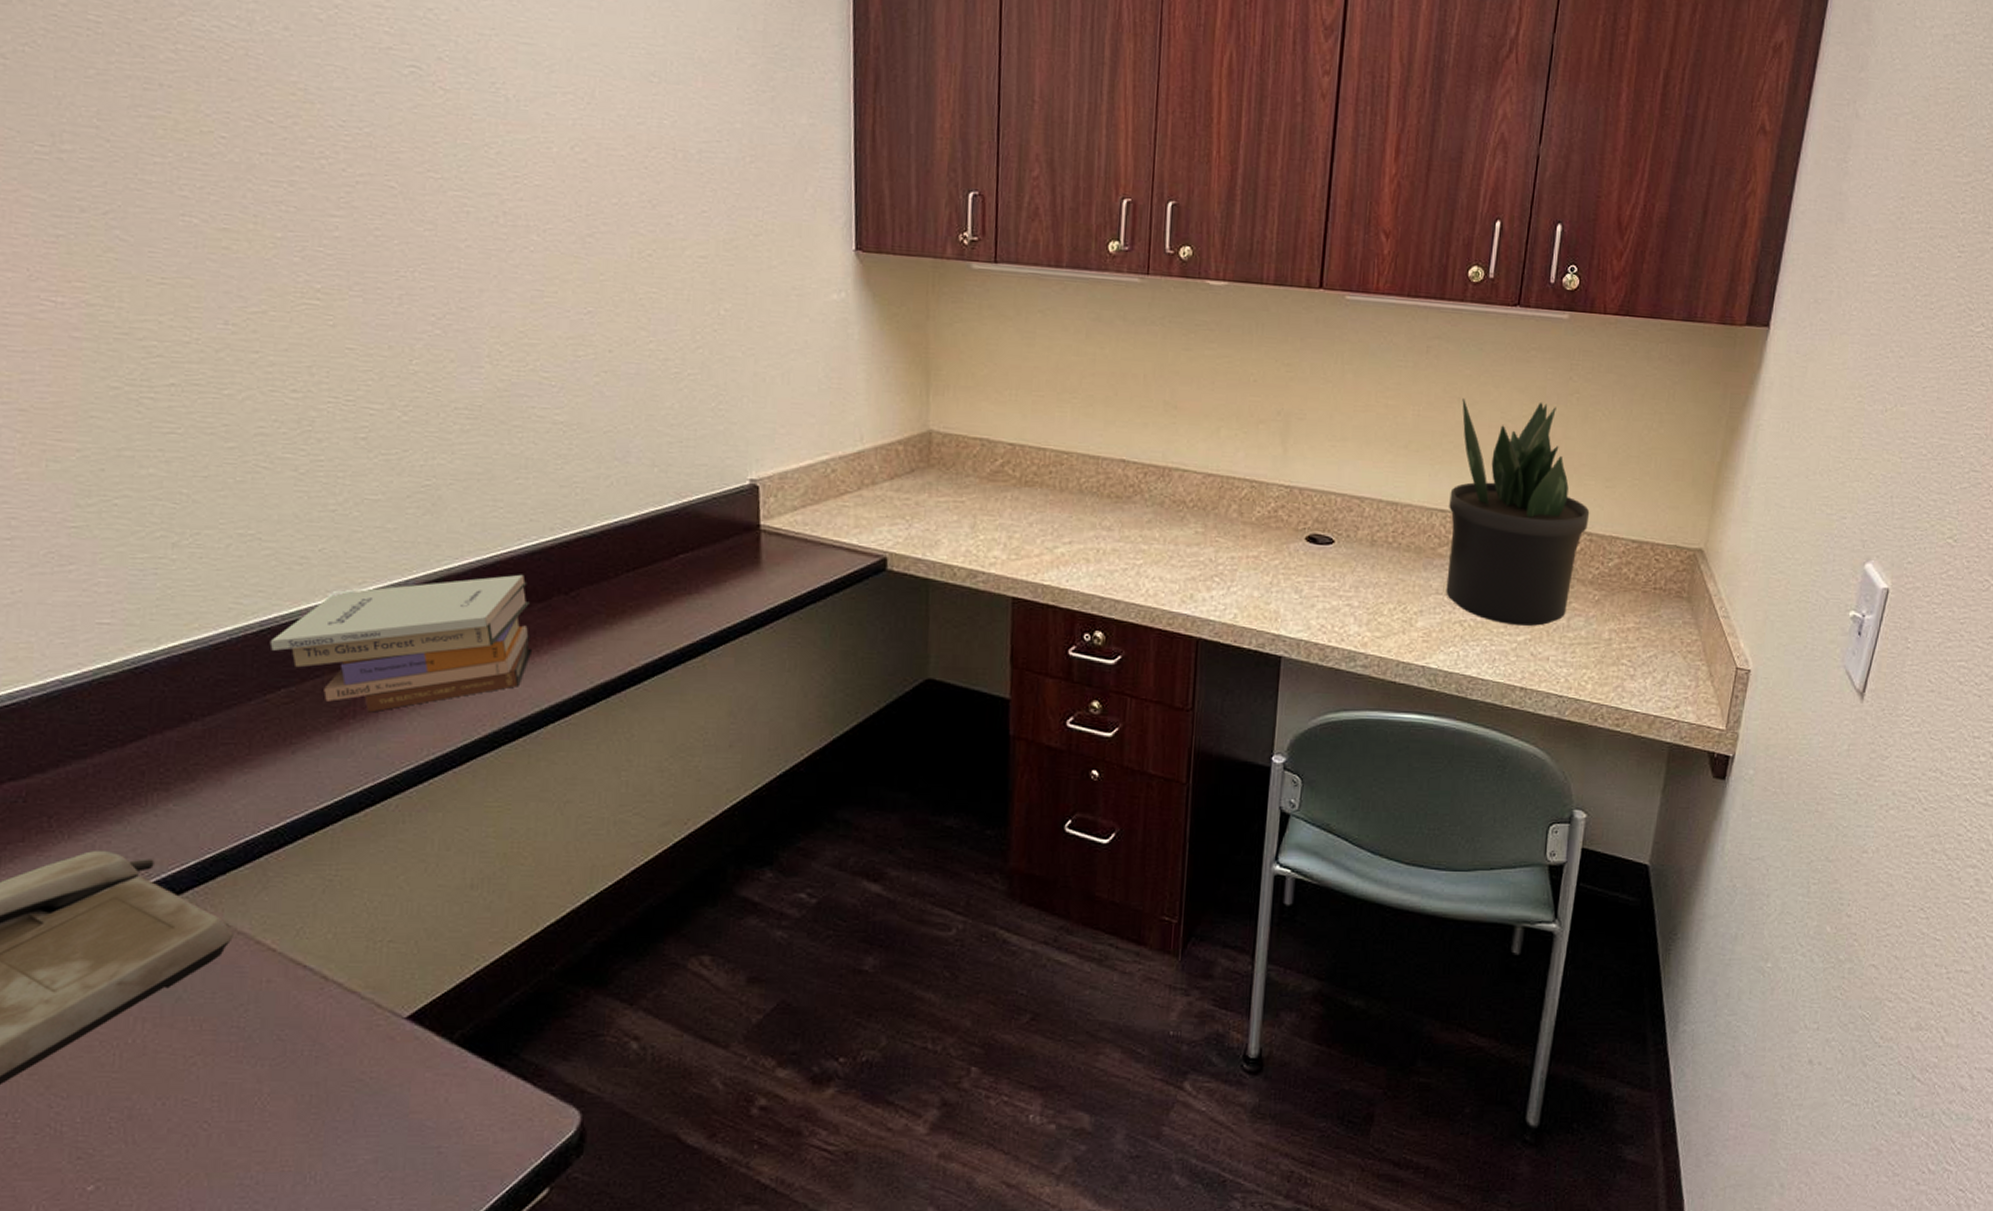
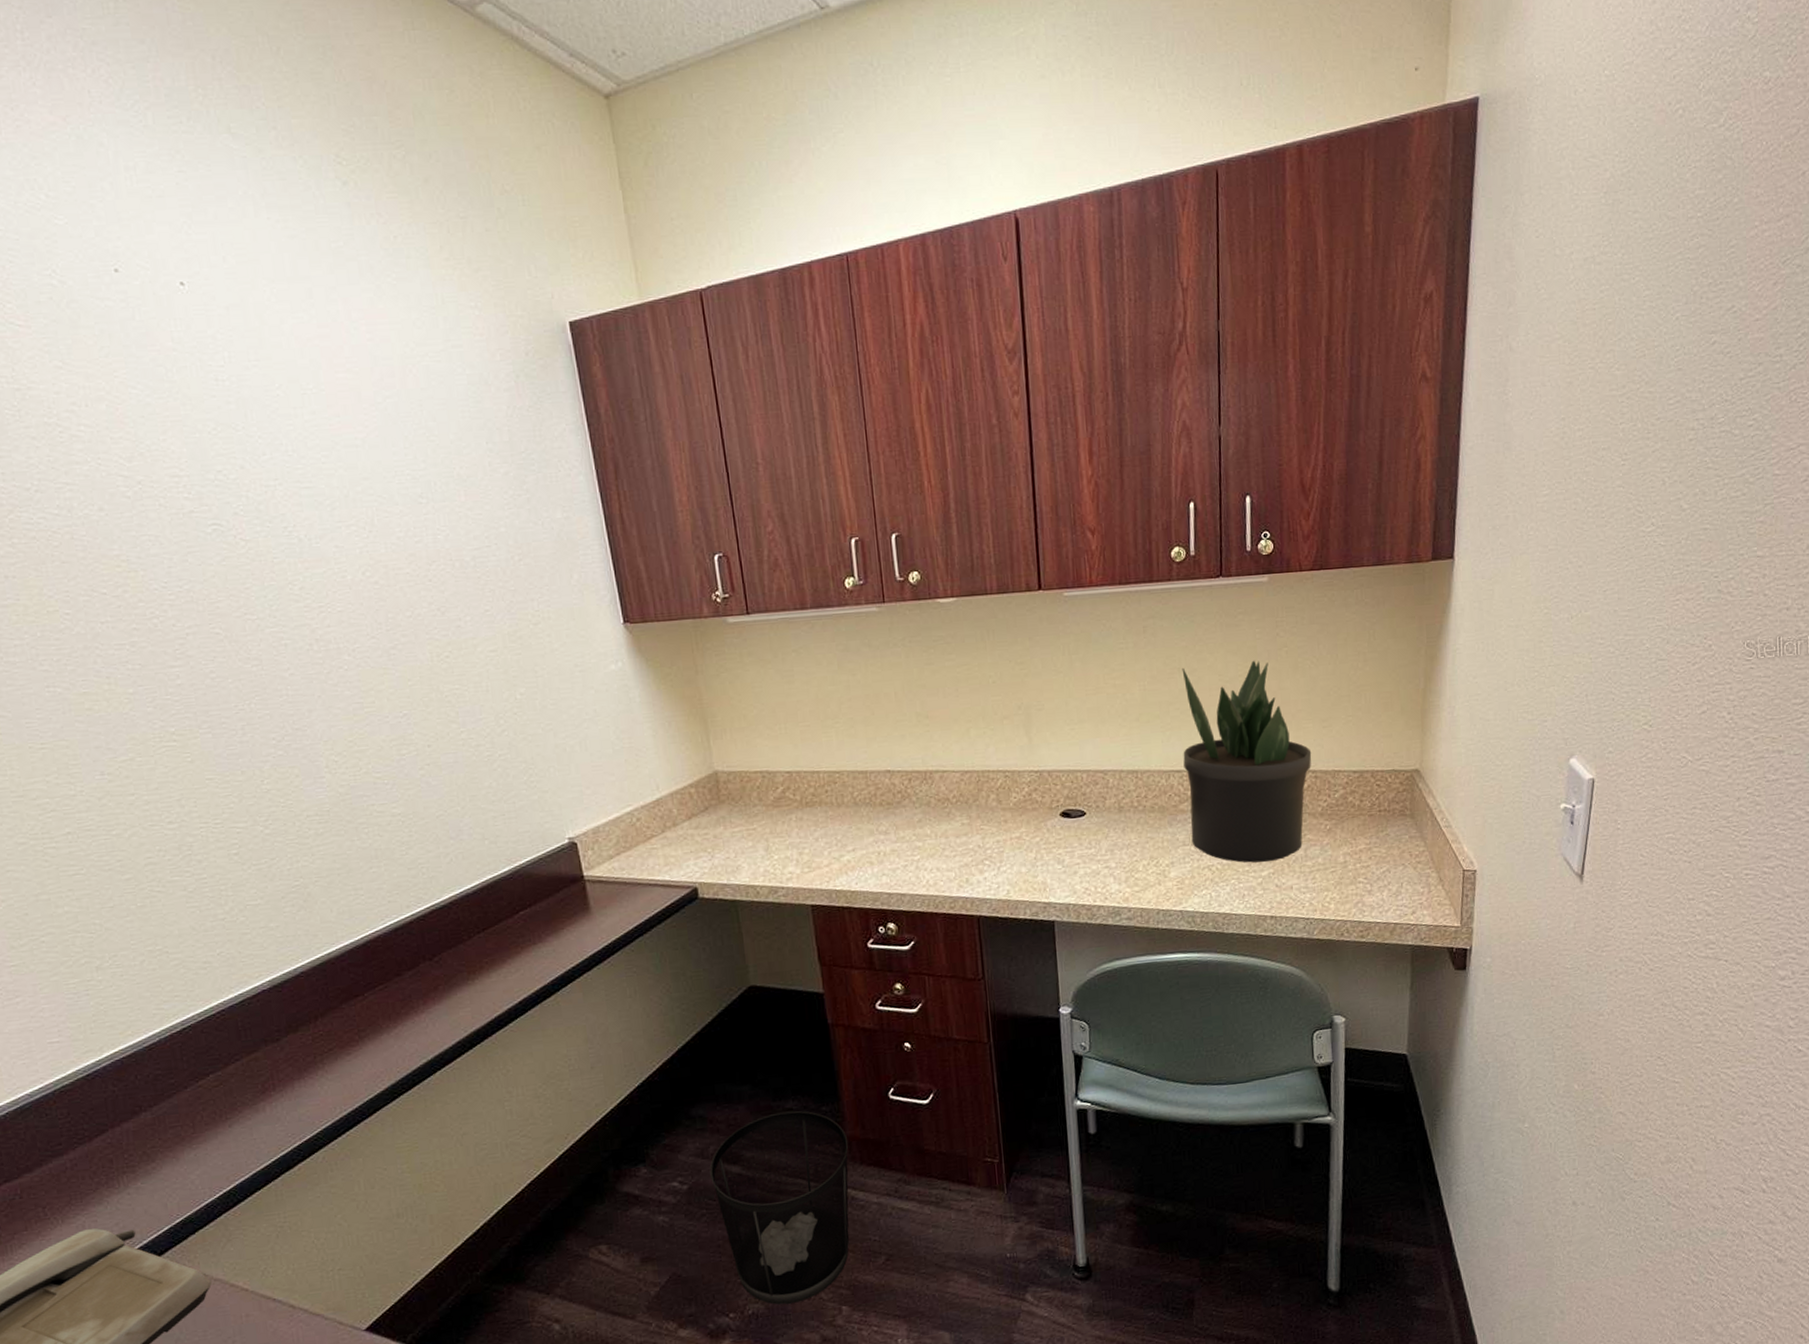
books: present [269,574,532,713] -> none [192,948,411,1084]
waste bin: none [845,829,1010,1055] -> present [709,1110,850,1305]

